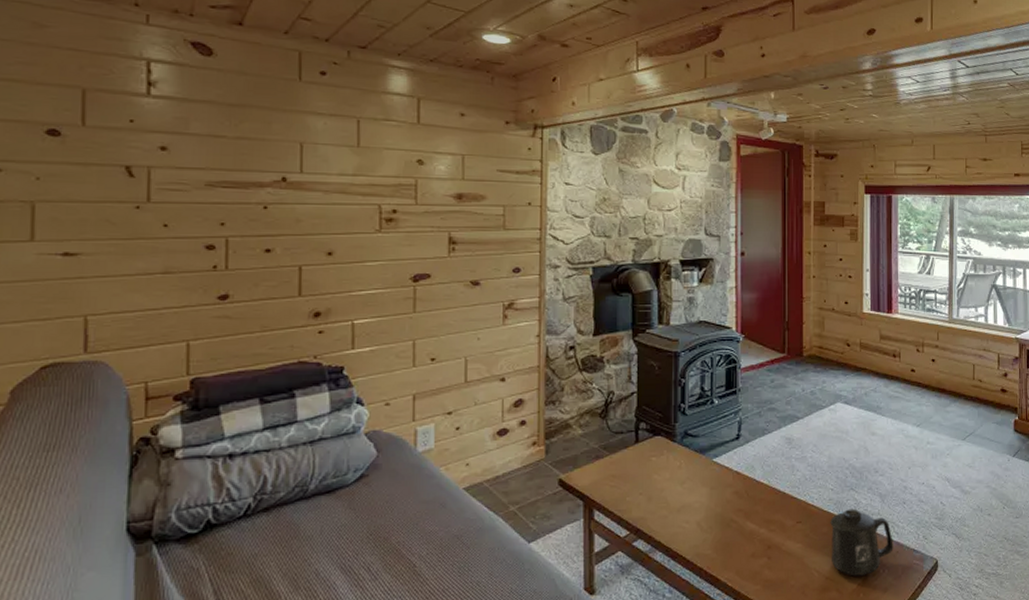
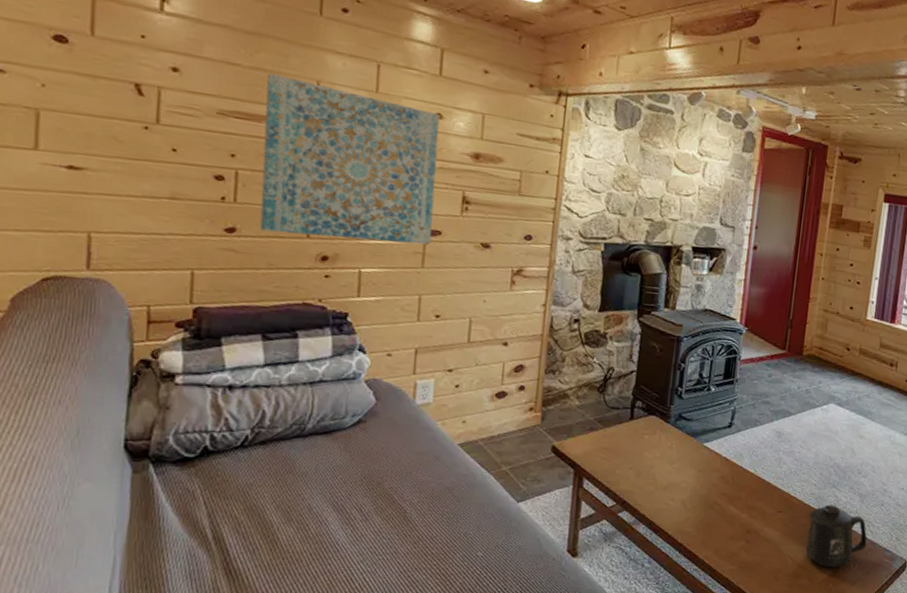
wall art: none [251,141,422,294] -> present [259,73,440,246]

